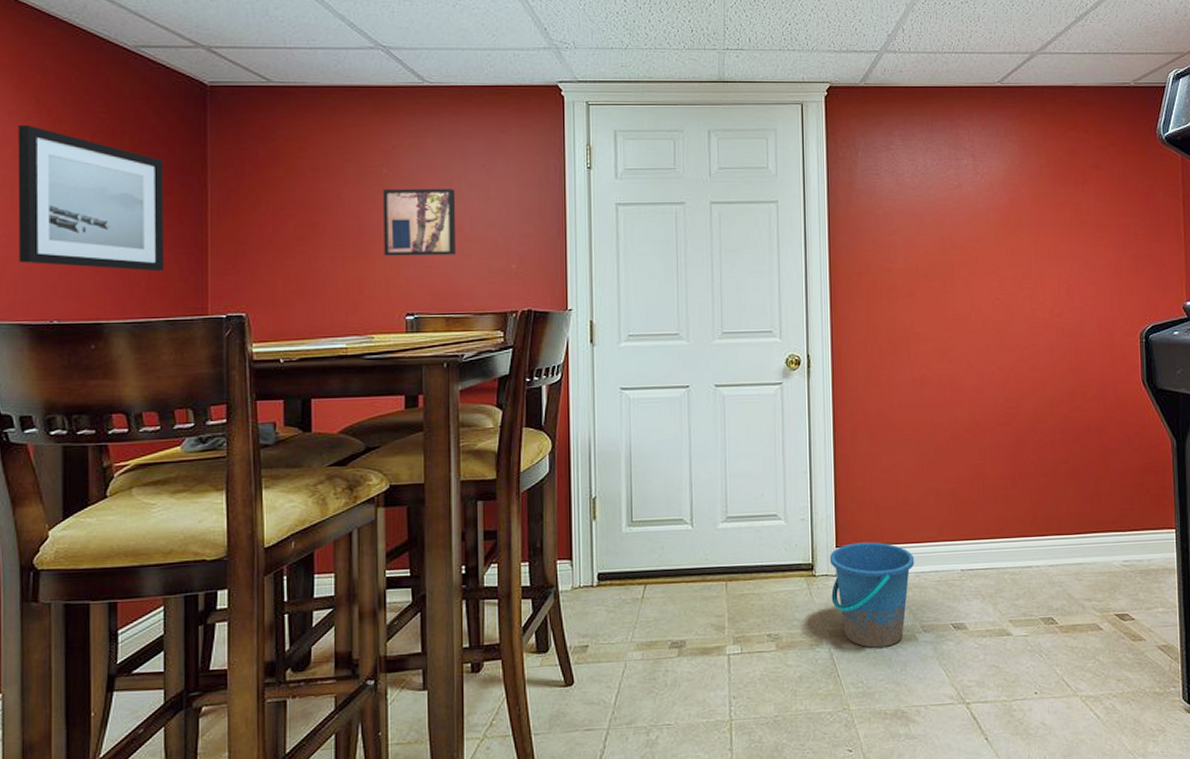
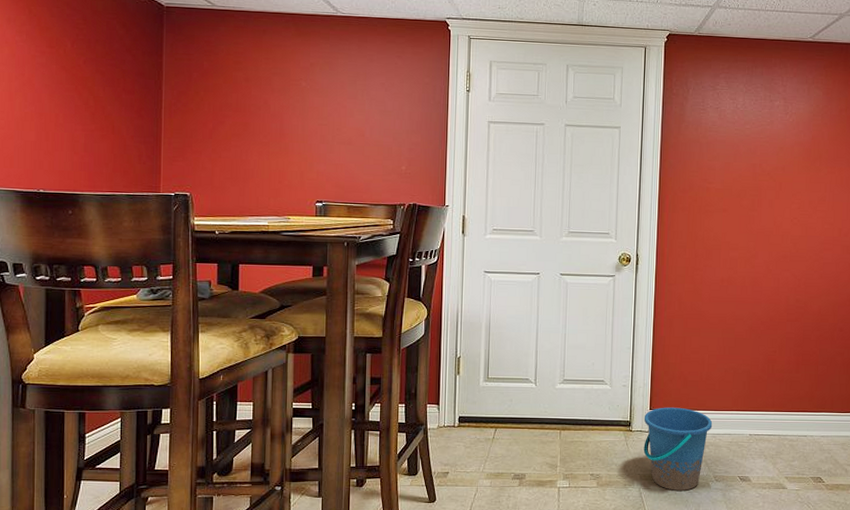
wall art: present [18,124,165,272] -> none [13,30,128,155]
wall art: present [383,189,457,256] -> none [300,99,359,156]

